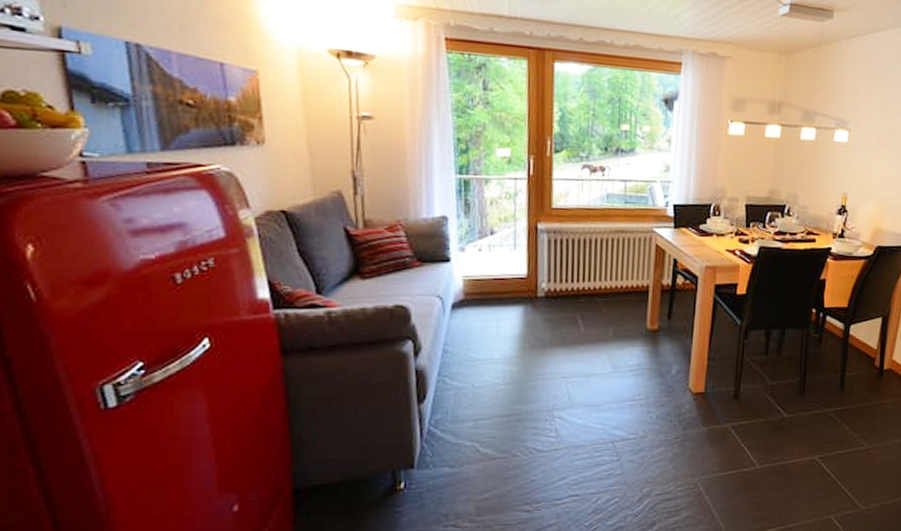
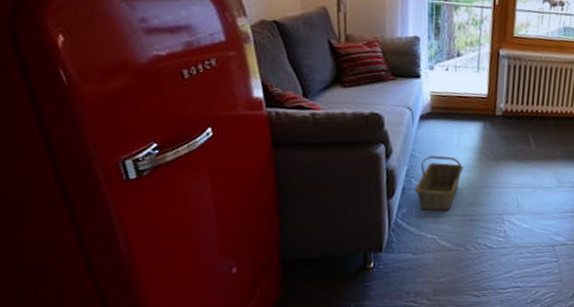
basket: none [449,348,504,414] -> present [415,156,463,212]

